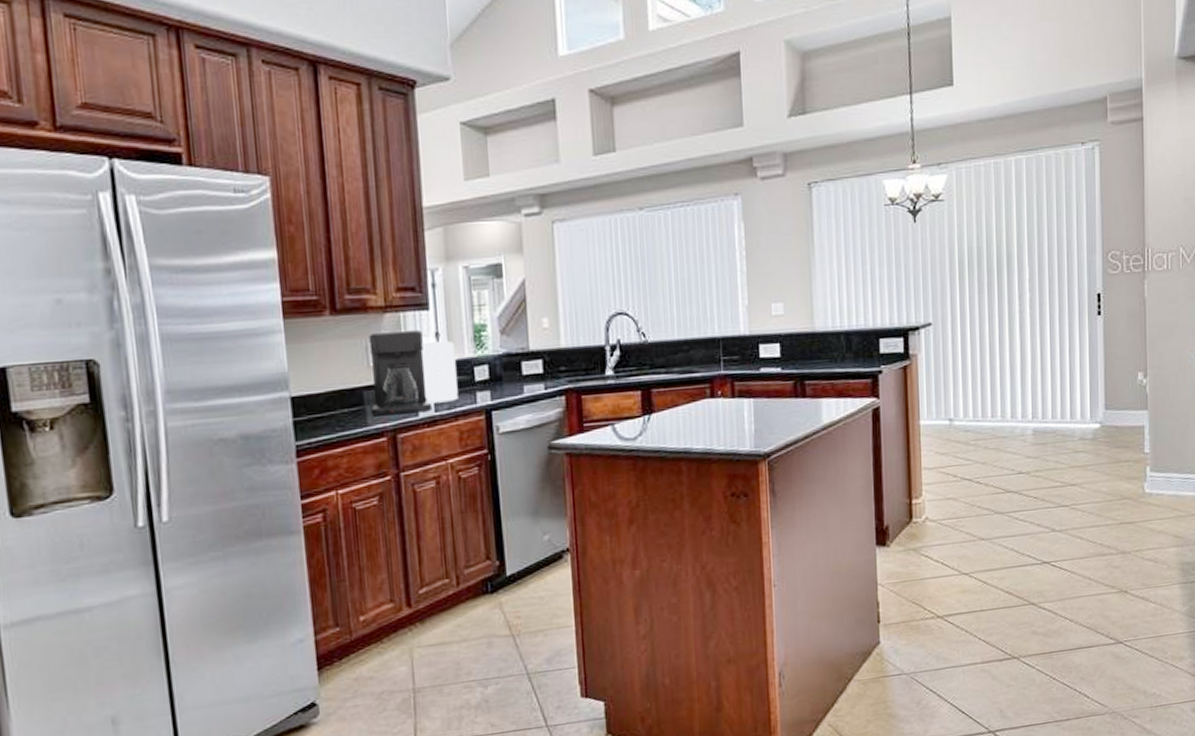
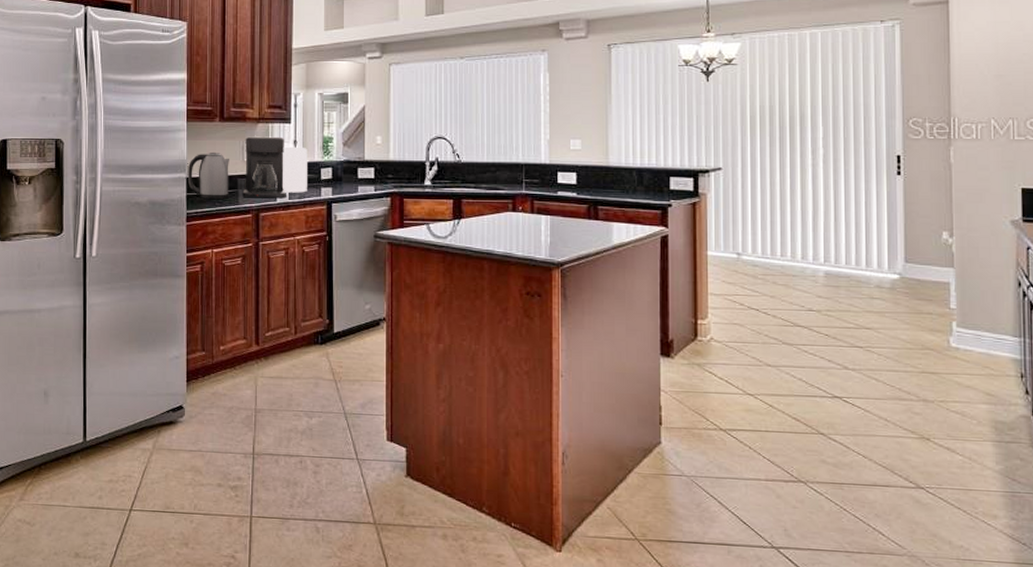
kettle: none [291,358,353,424] -> present [188,153,229,200]

